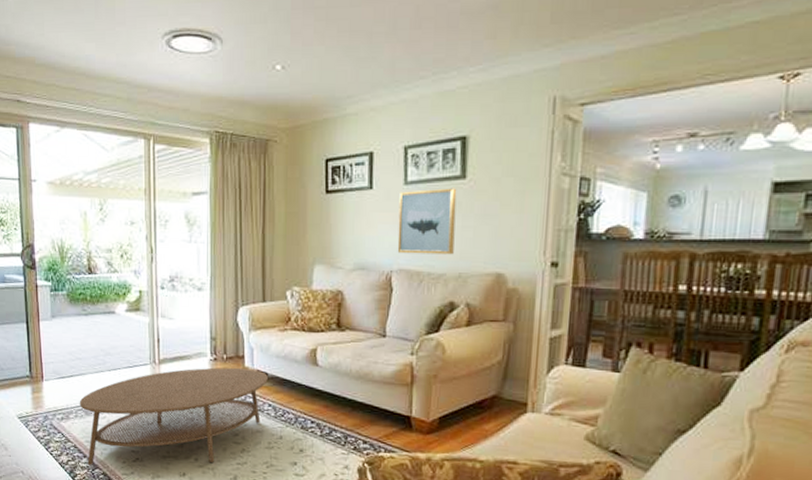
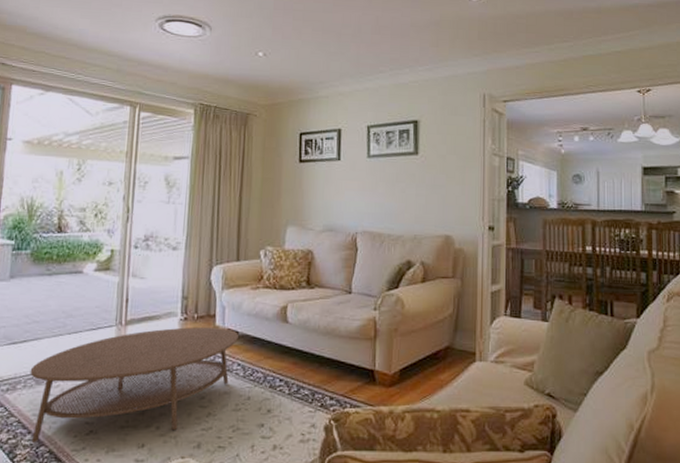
wall art: present [397,188,457,255] -> none [361,162,411,219]

